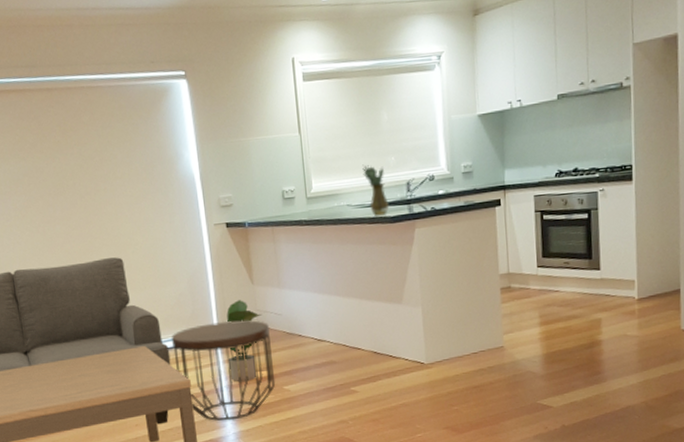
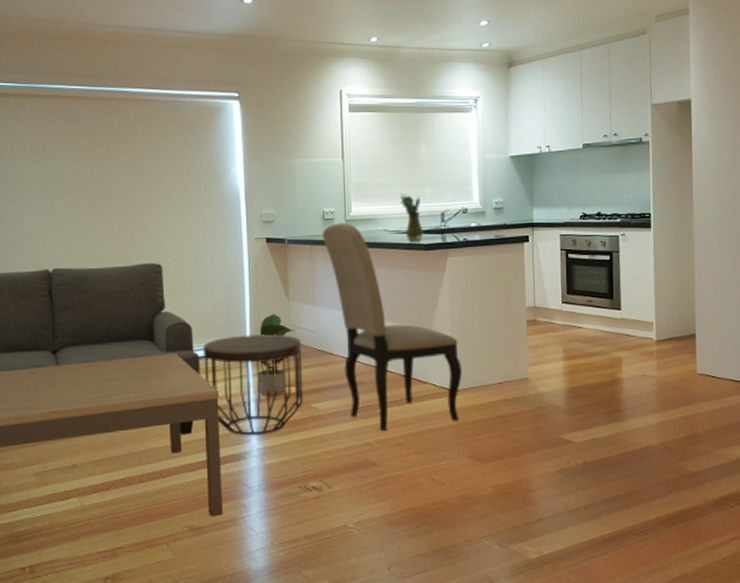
dining chair: none [283,201,435,408] -> present [322,223,462,431]

